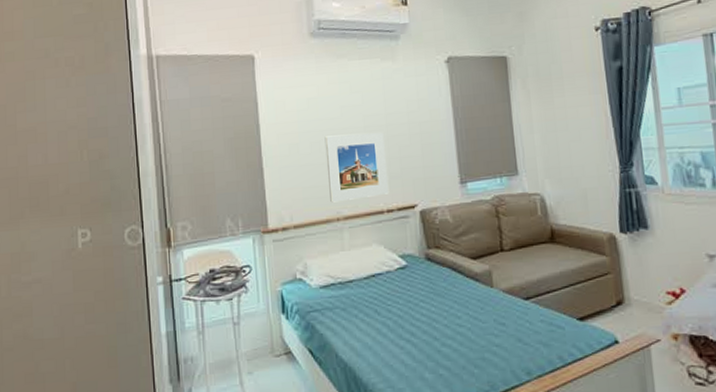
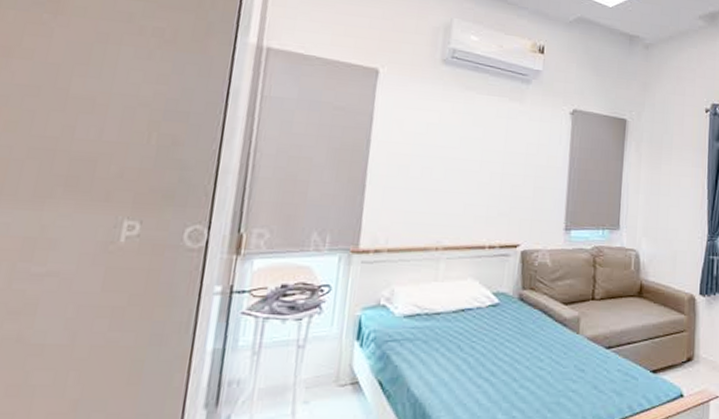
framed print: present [324,133,389,203] -> none [432,163,499,232]

